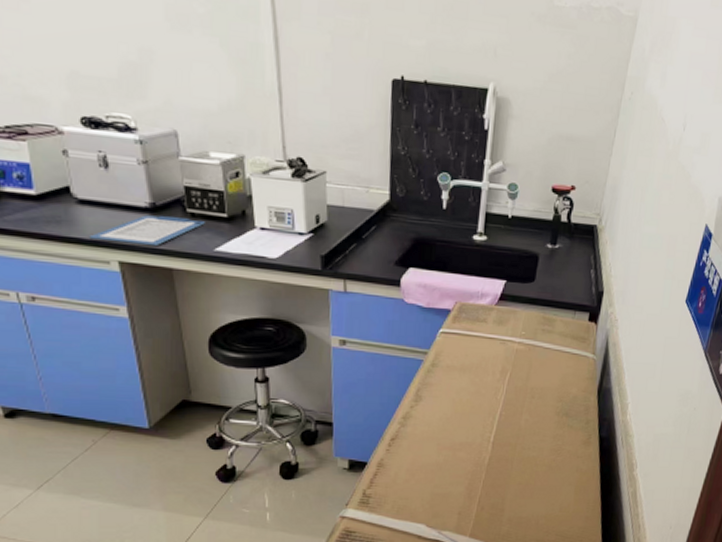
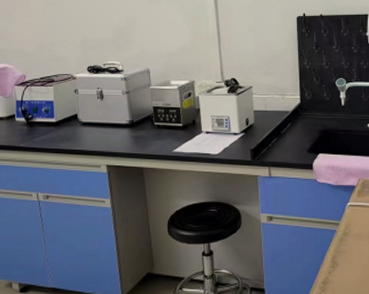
clipboard: present [88,215,205,247] -> none [87,128,167,152]

